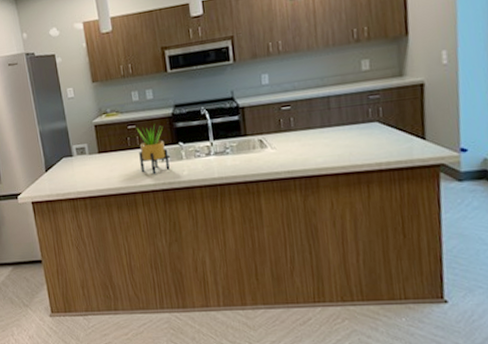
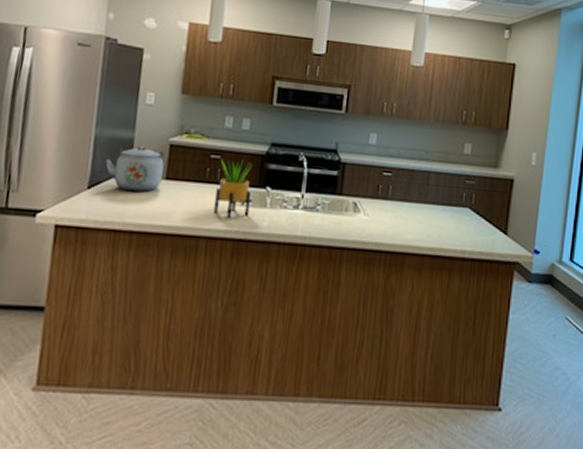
kettle: none [52,131,96,167] -> present [105,146,164,192]

